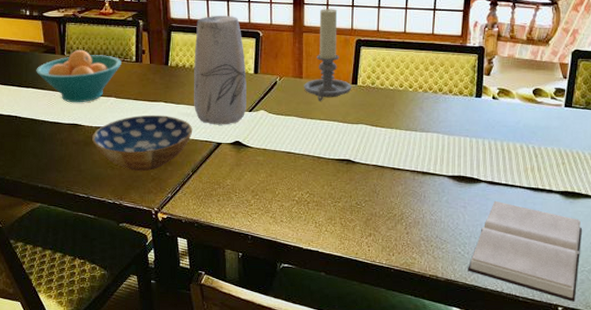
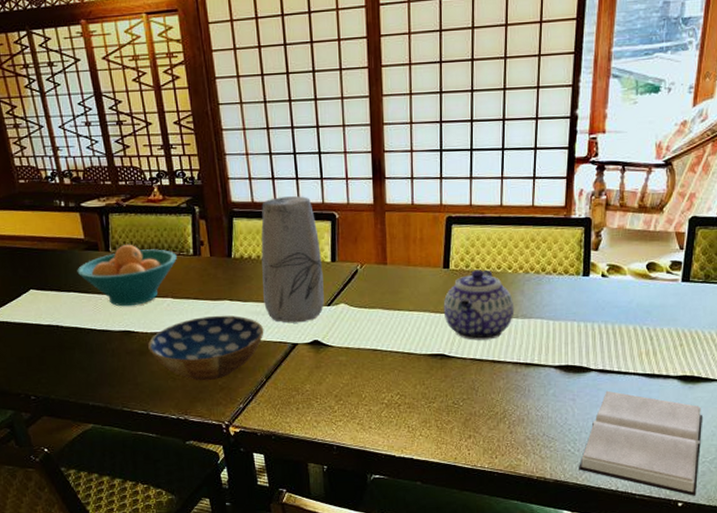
candle holder: present [304,8,352,101] -> none [389,181,443,290]
teapot: none [350,87,414,149] -> present [443,269,515,341]

